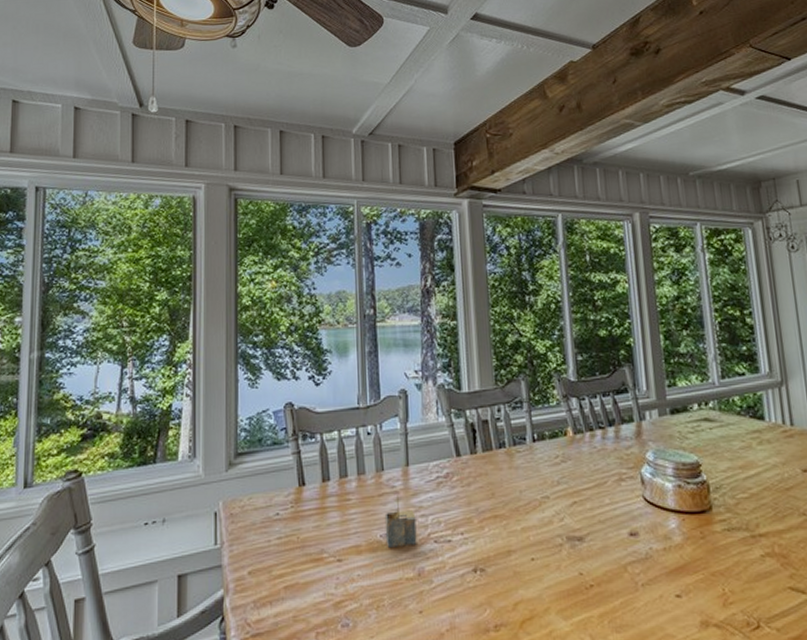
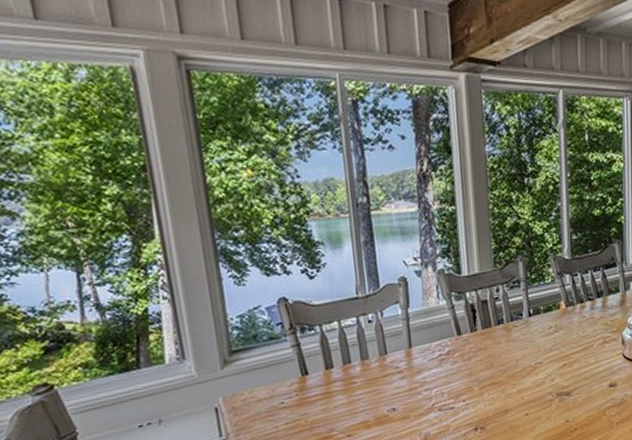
architectural model: present [384,495,417,548] -> none [390,374,423,420]

